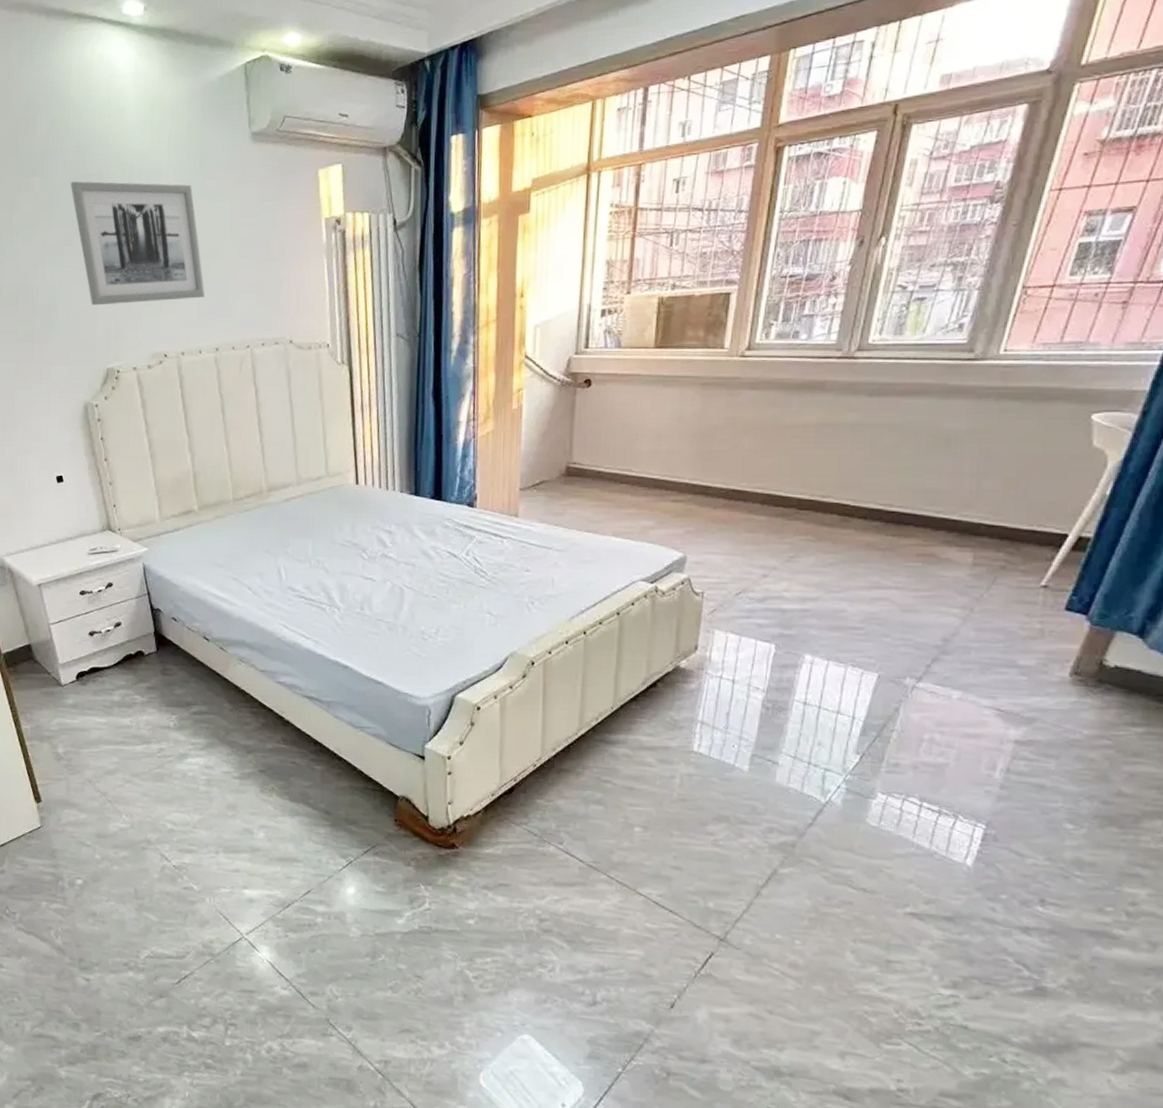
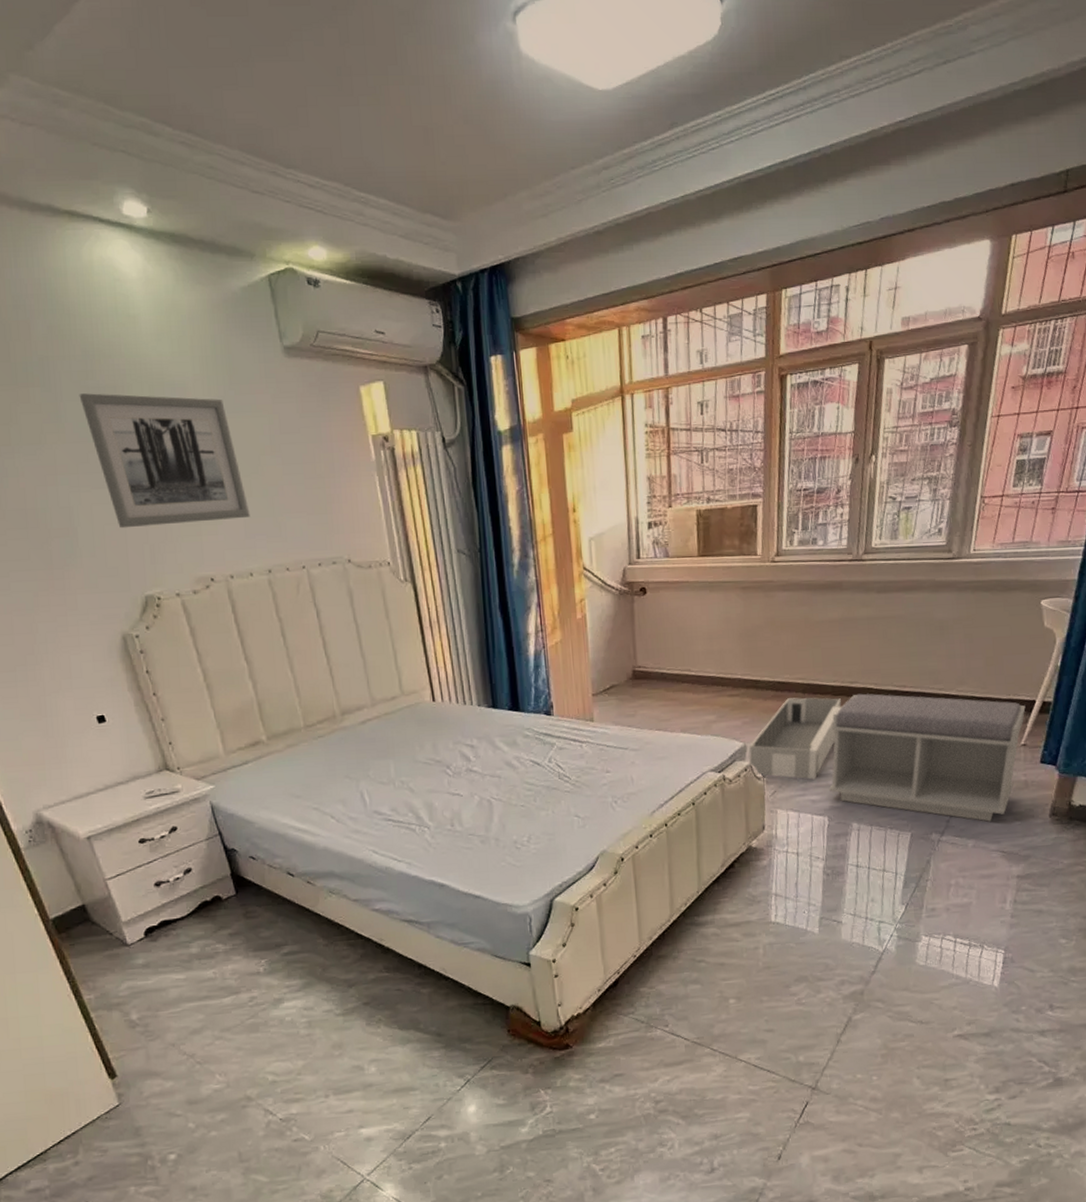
architectural model: none [686,509,807,601] -> present [748,697,841,780]
bench: none [781,509,1053,672] -> present [829,693,1026,822]

